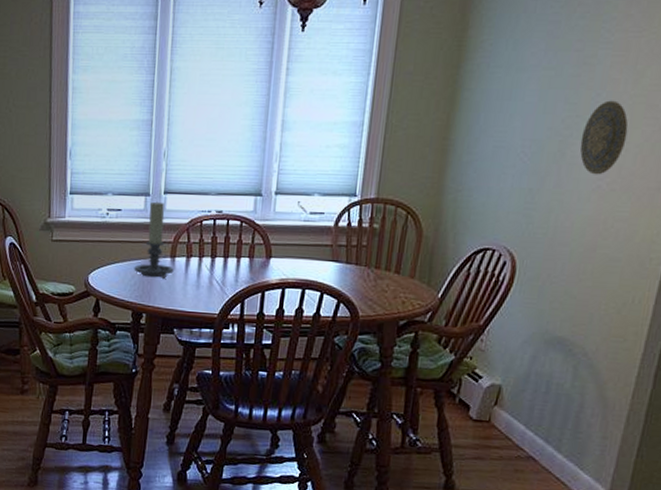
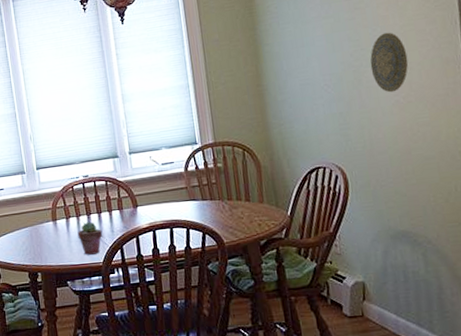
candle holder: present [134,201,174,279] -> none [23,176,58,241]
potted succulent: none [196,265,225,304] -> present [77,221,103,255]

